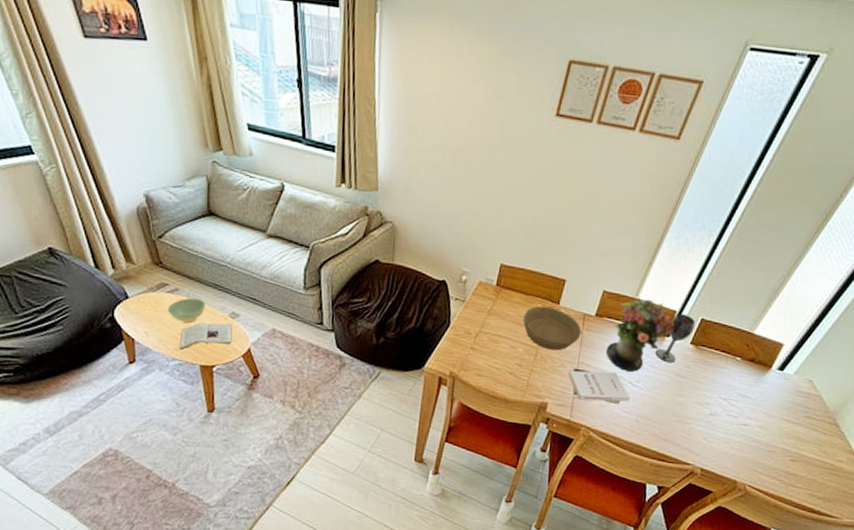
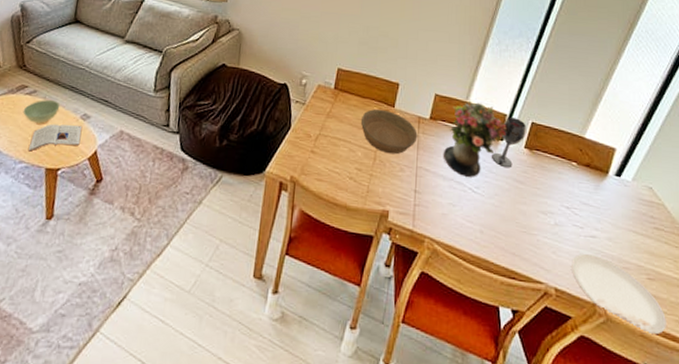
books: present [568,368,631,404] -> none [407,173,472,212]
plate: none [719,440,801,506] -> present [572,254,666,335]

